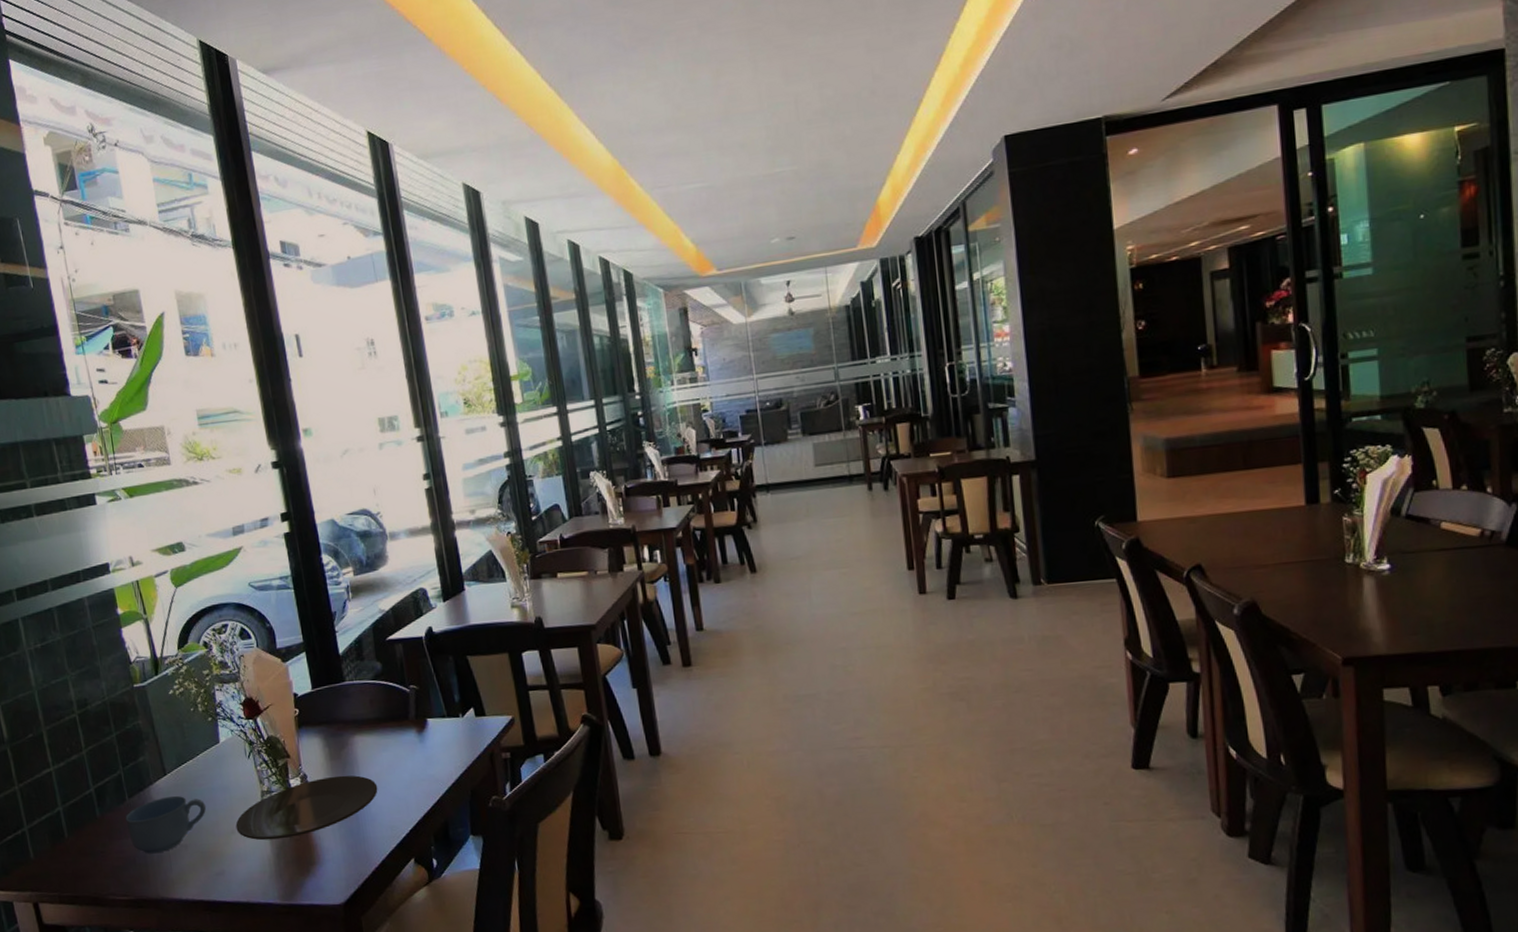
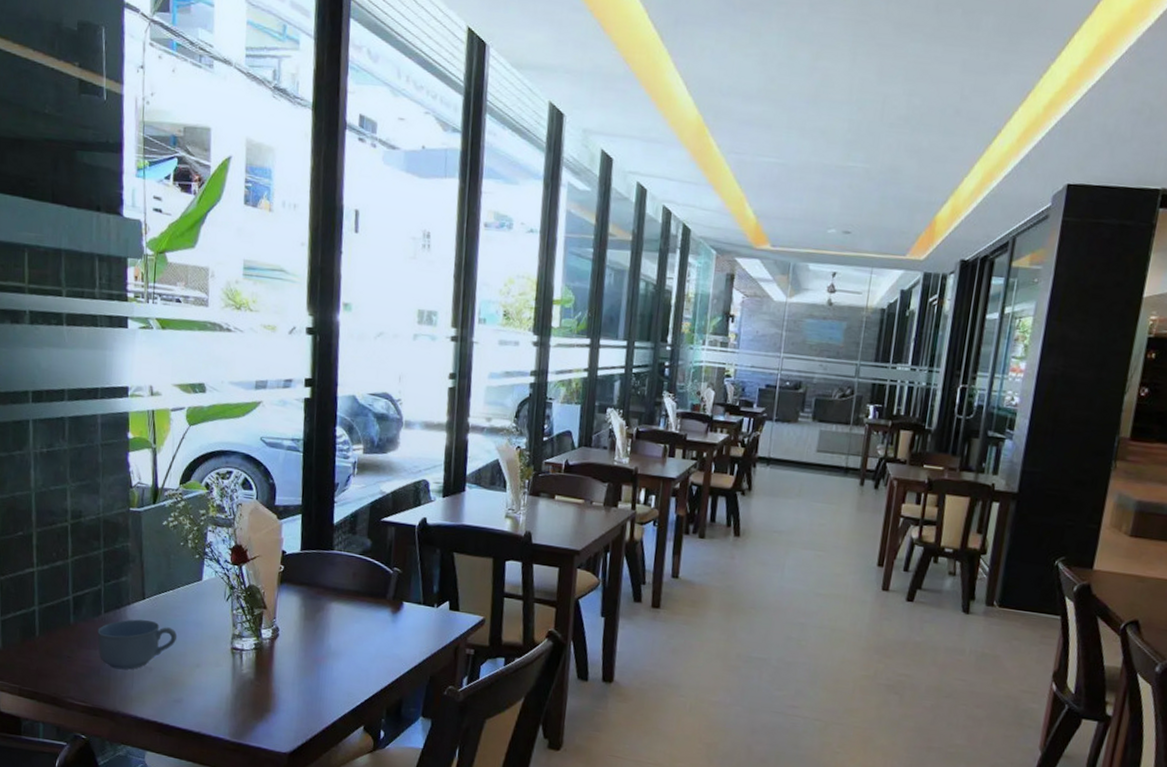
plate: present [235,775,378,841] -> none [201,634,344,683]

